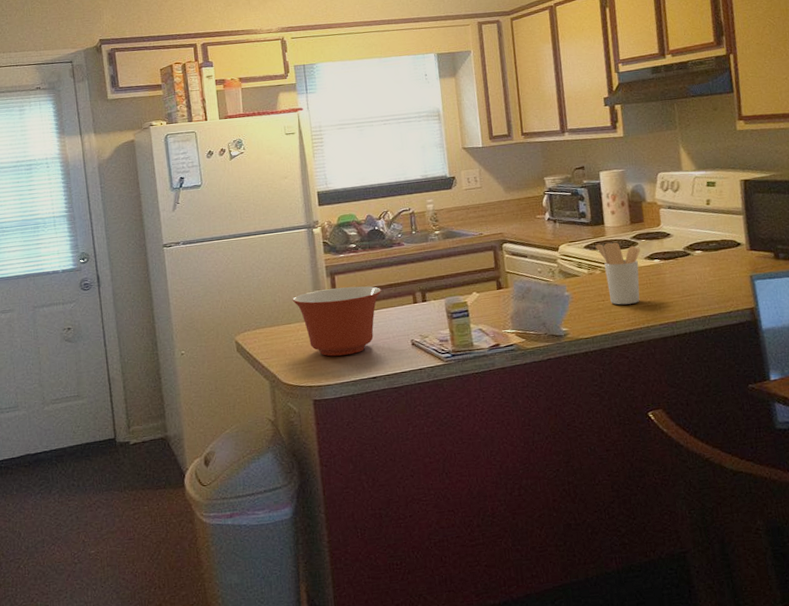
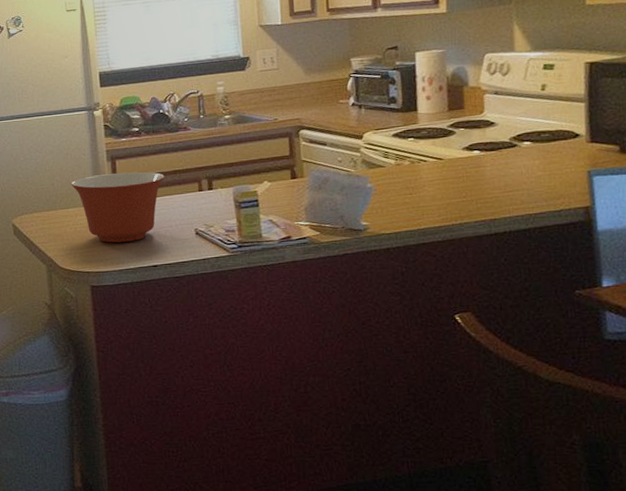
utensil holder: present [595,242,641,305] -> none [405,130,458,199]

